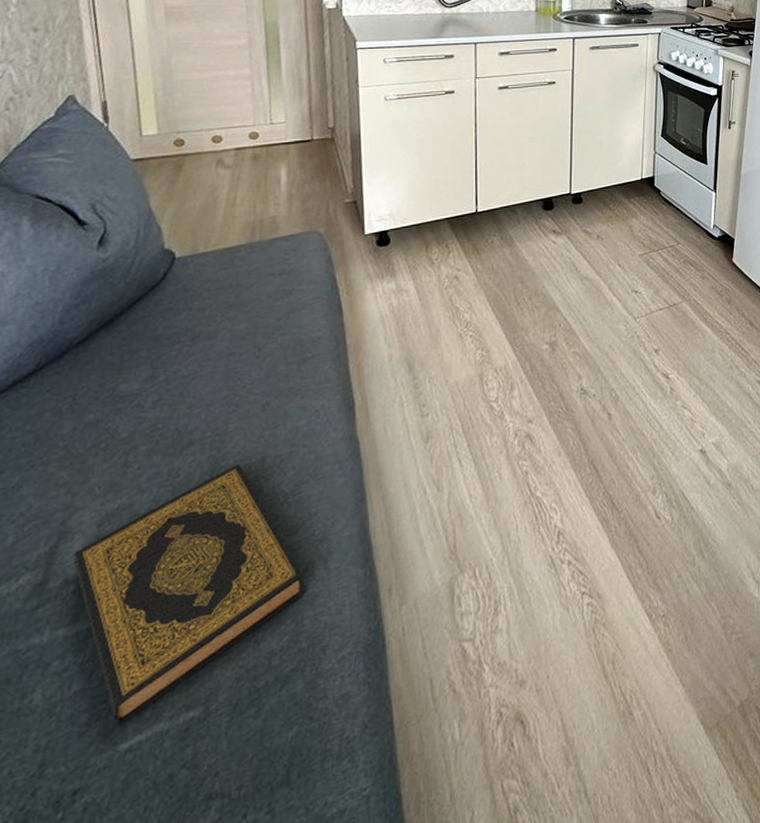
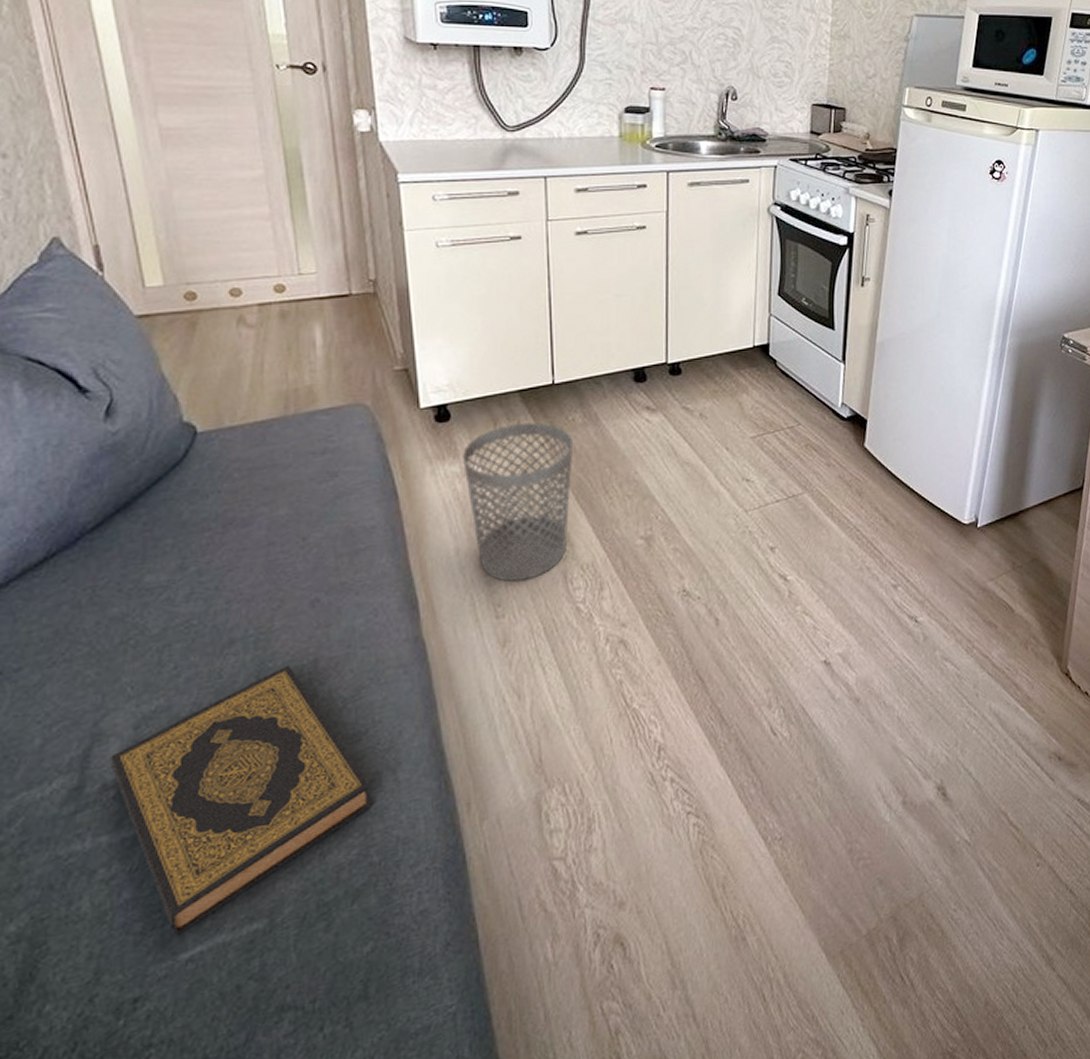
wastebasket: none [397,245,491,384] -> present [461,422,573,581]

